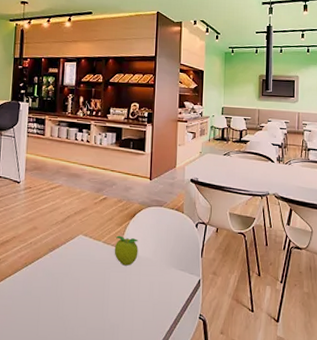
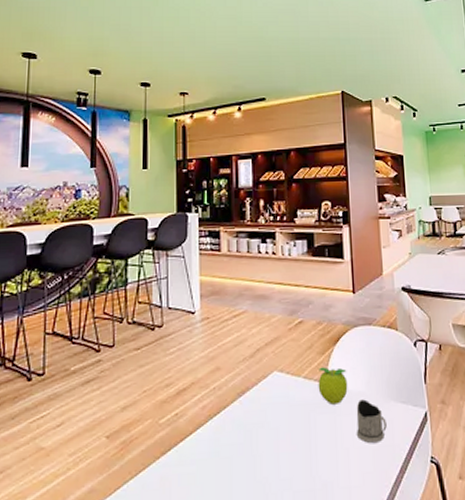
tea glass holder: none [142,264,167,298] -> present [356,399,387,443]

